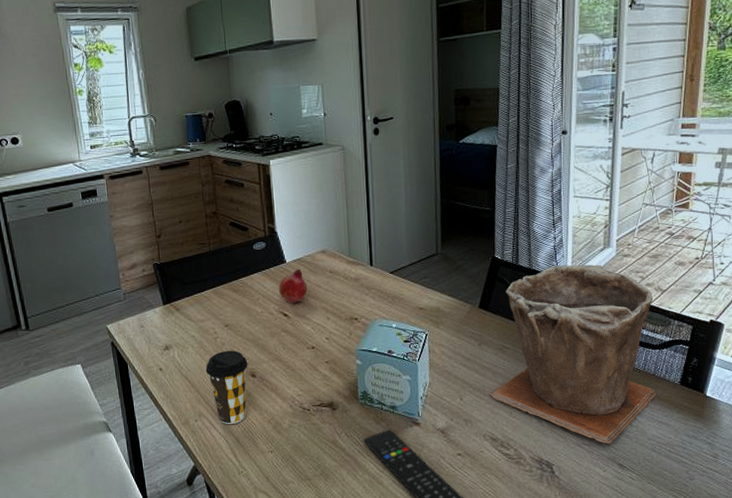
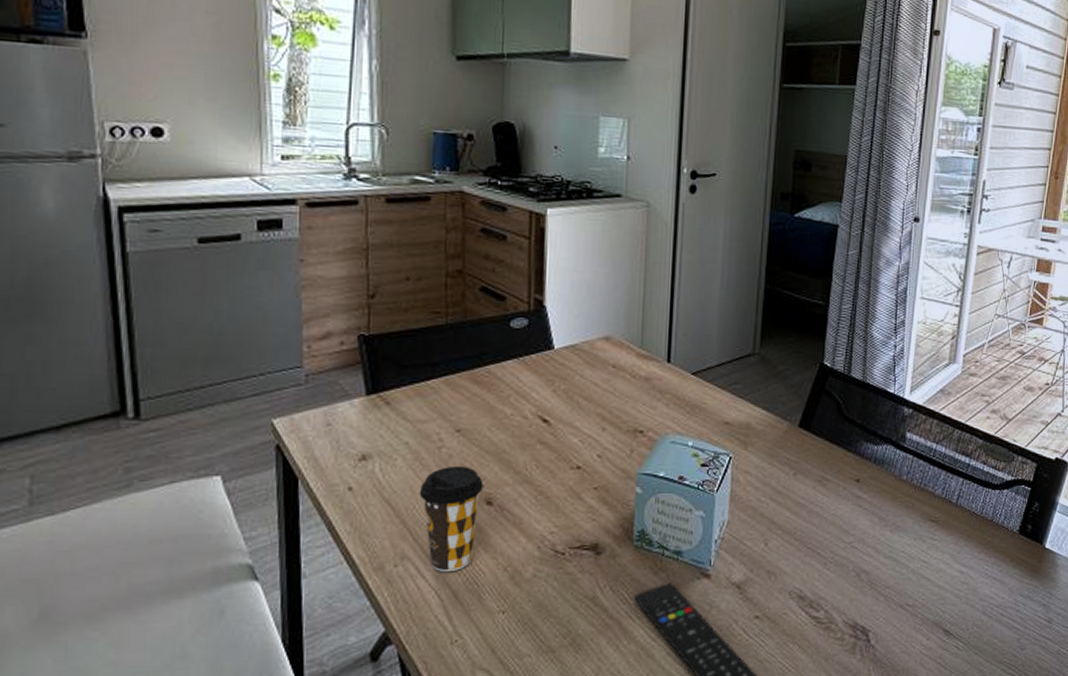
fruit: present [278,268,307,304] -> none [539,358,580,405]
plant pot: present [490,264,657,445] -> none [802,380,998,606]

